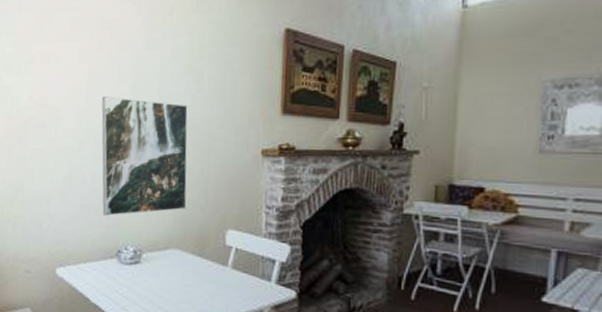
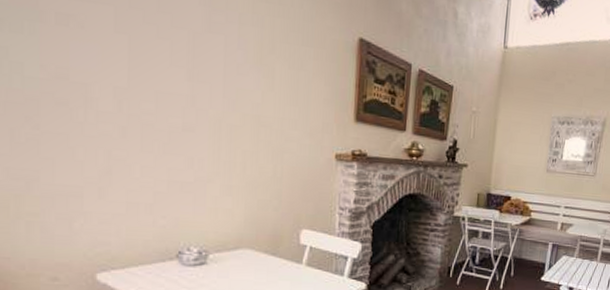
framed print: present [101,96,188,216] -> none [150,79,259,215]

